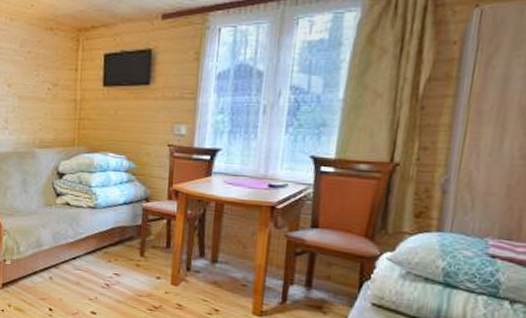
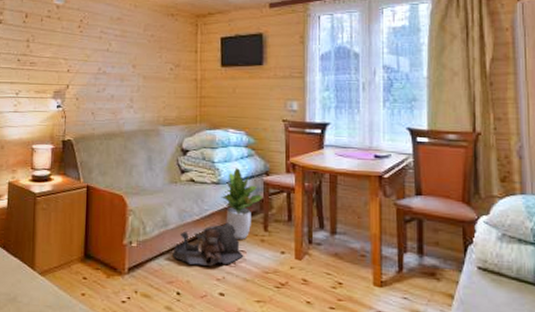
bag: none [46,247,118,287] -> present [172,223,244,266]
potted plant: none [97,193,142,263] -> present [221,168,263,239]

